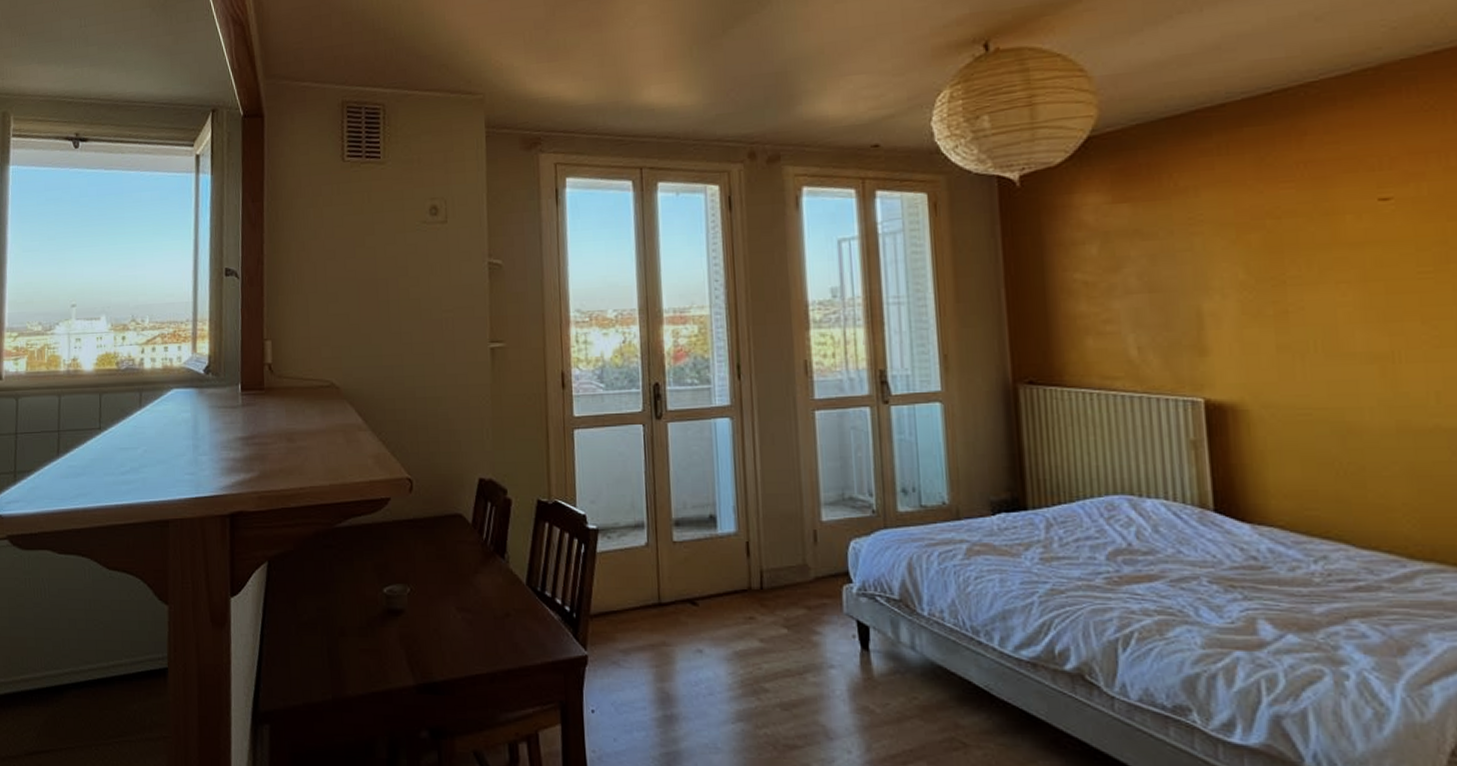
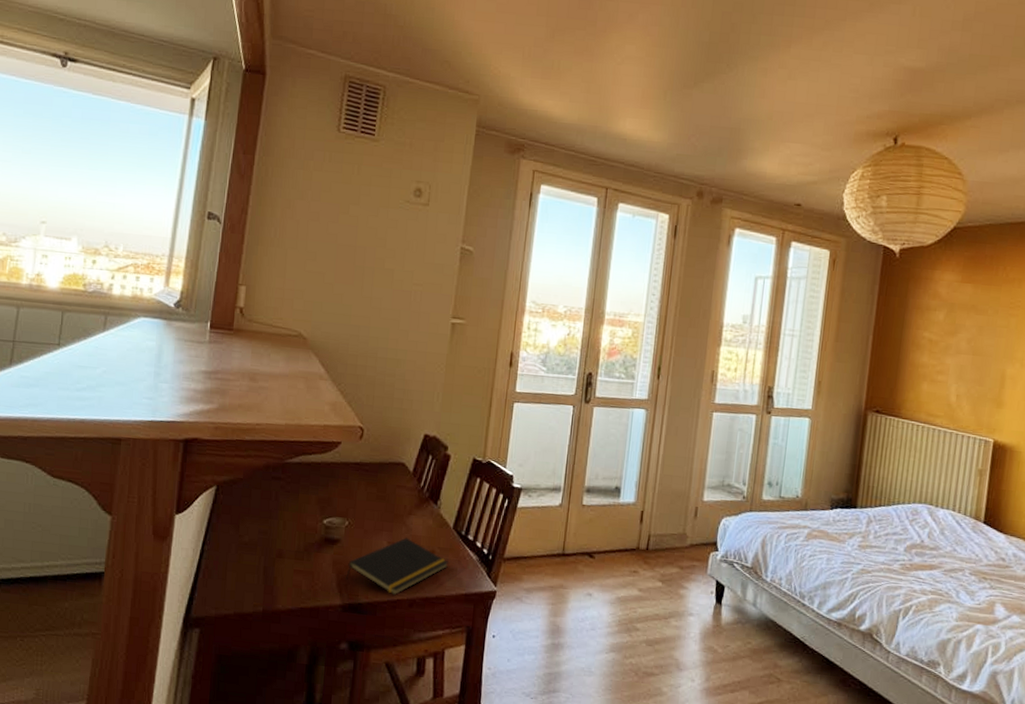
notepad: none [416,600,528,670] -> present [346,537,449,596]

